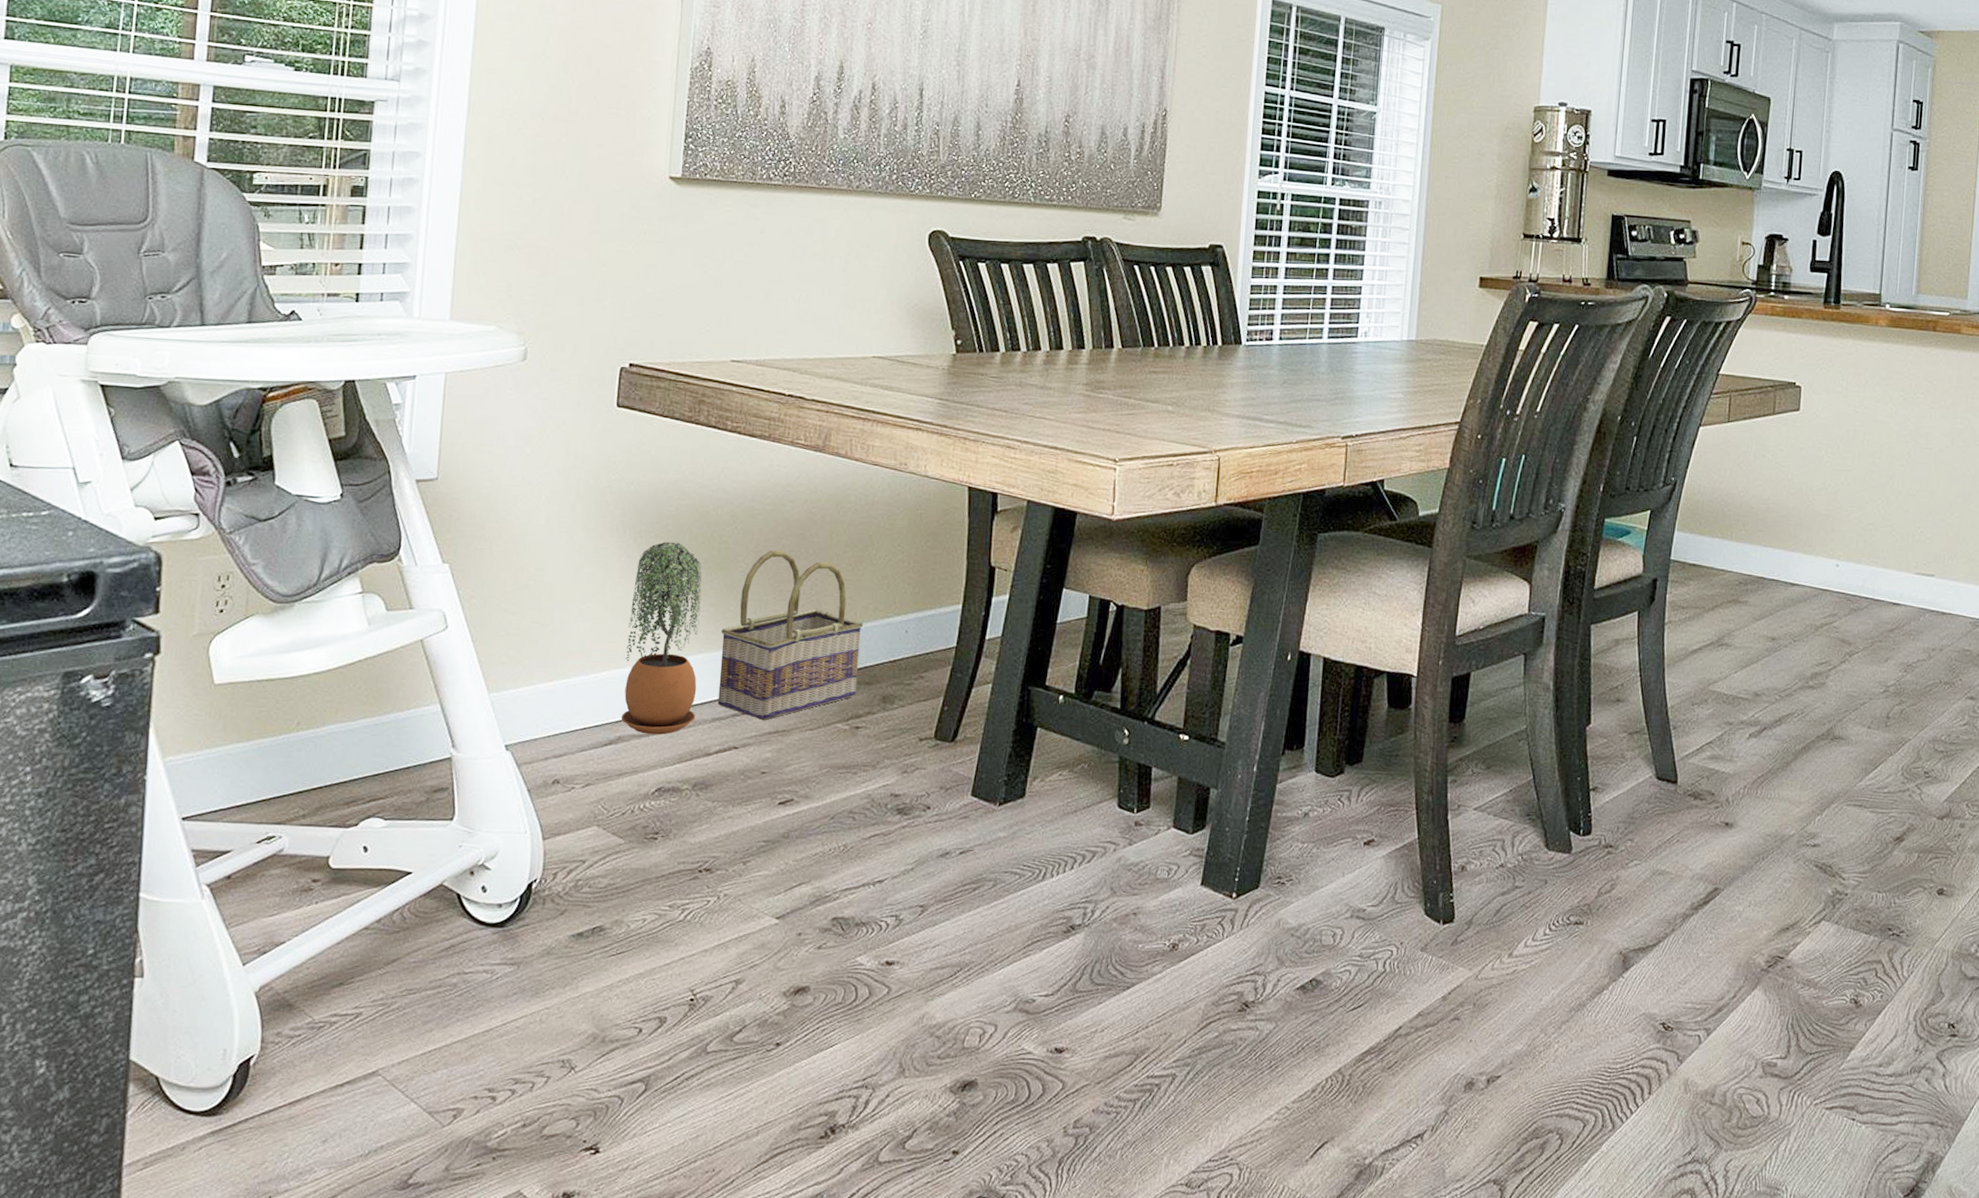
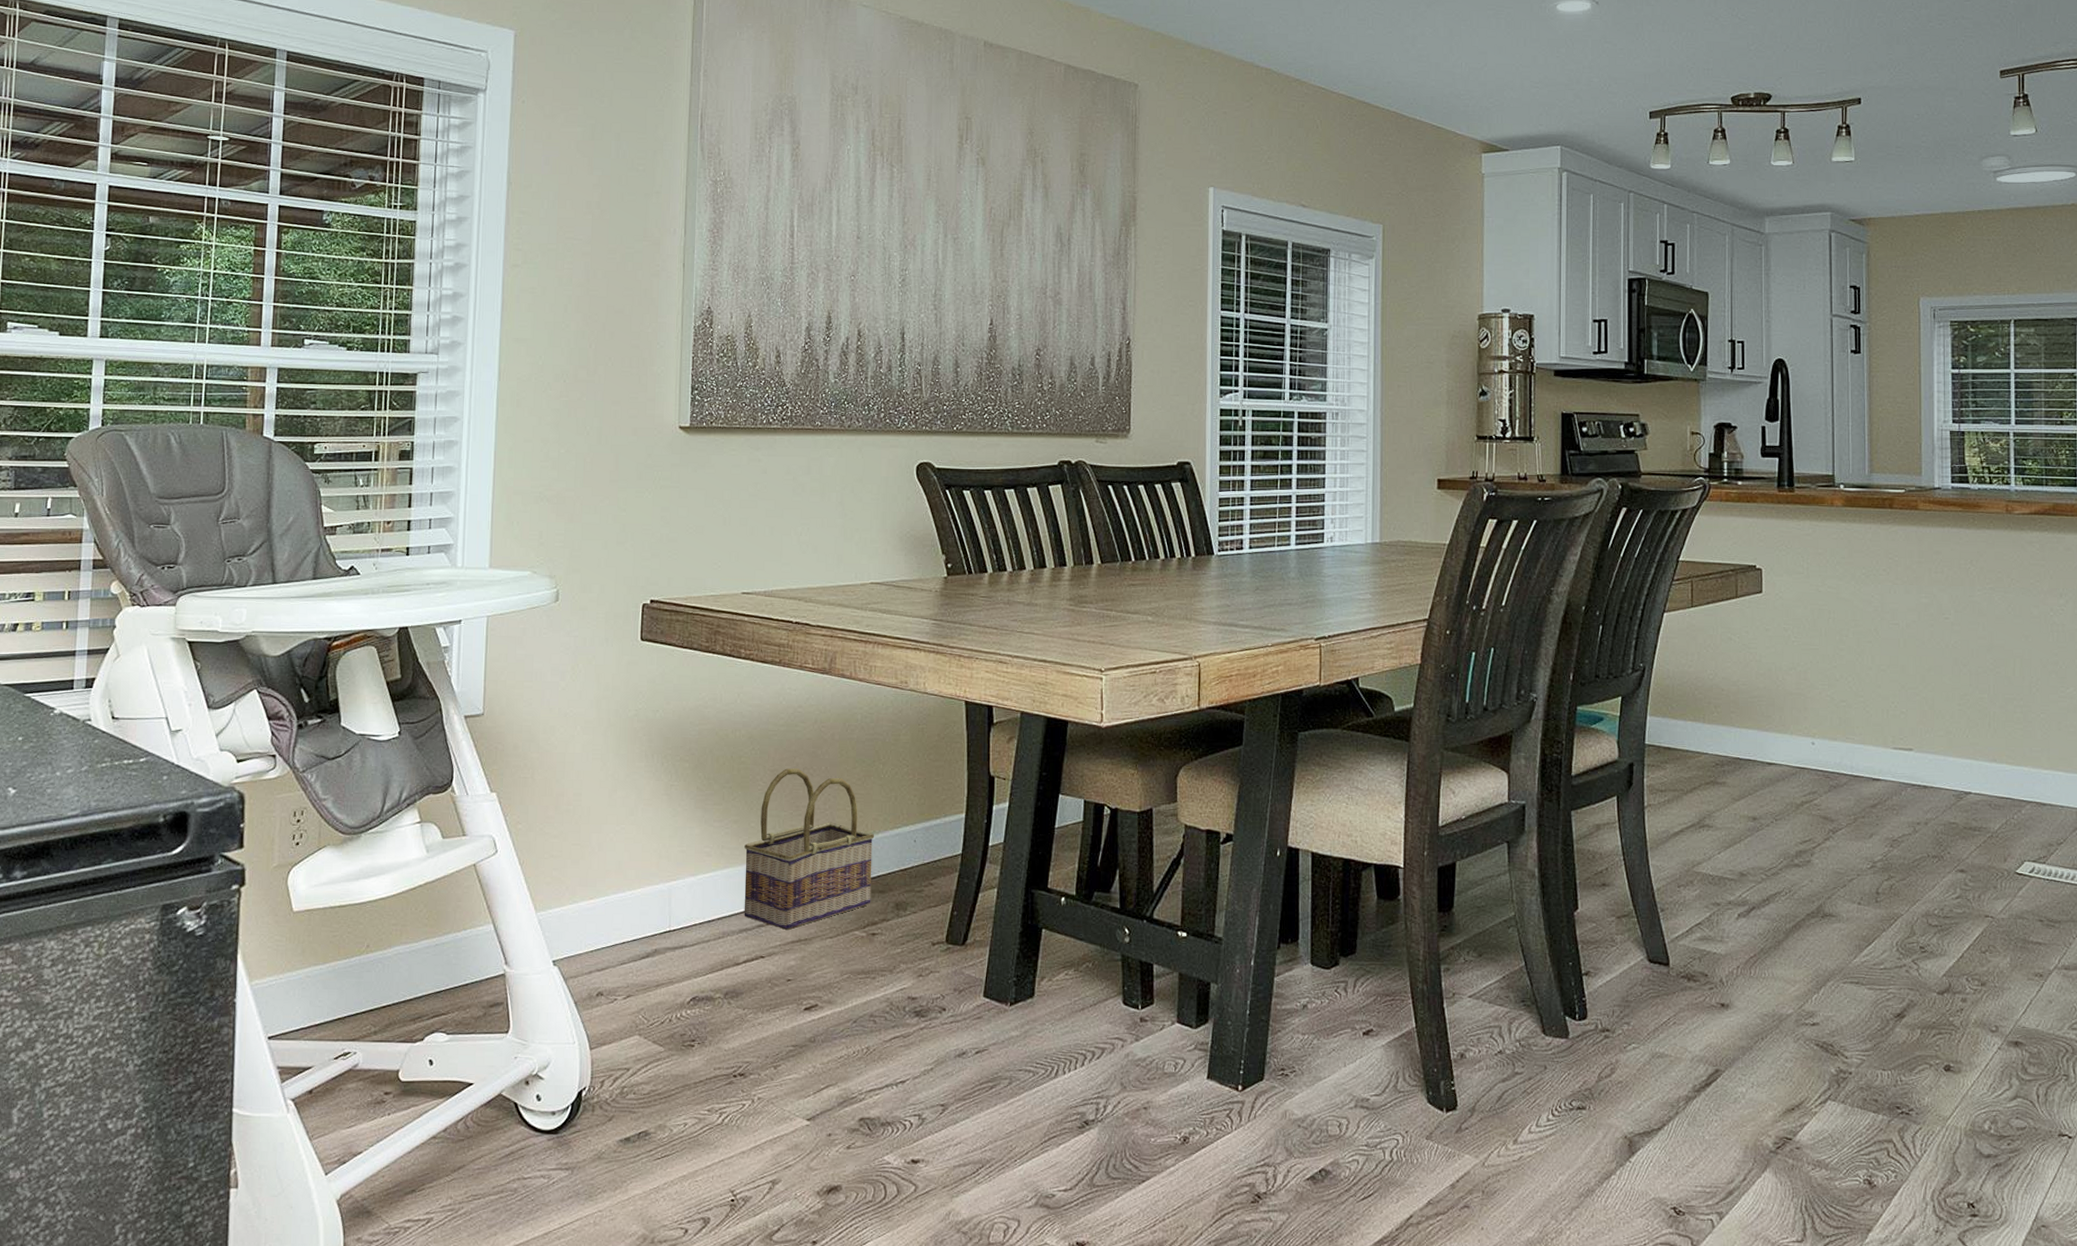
potted plant: present [622,541,702,735] -> none [657,764,725,947]

